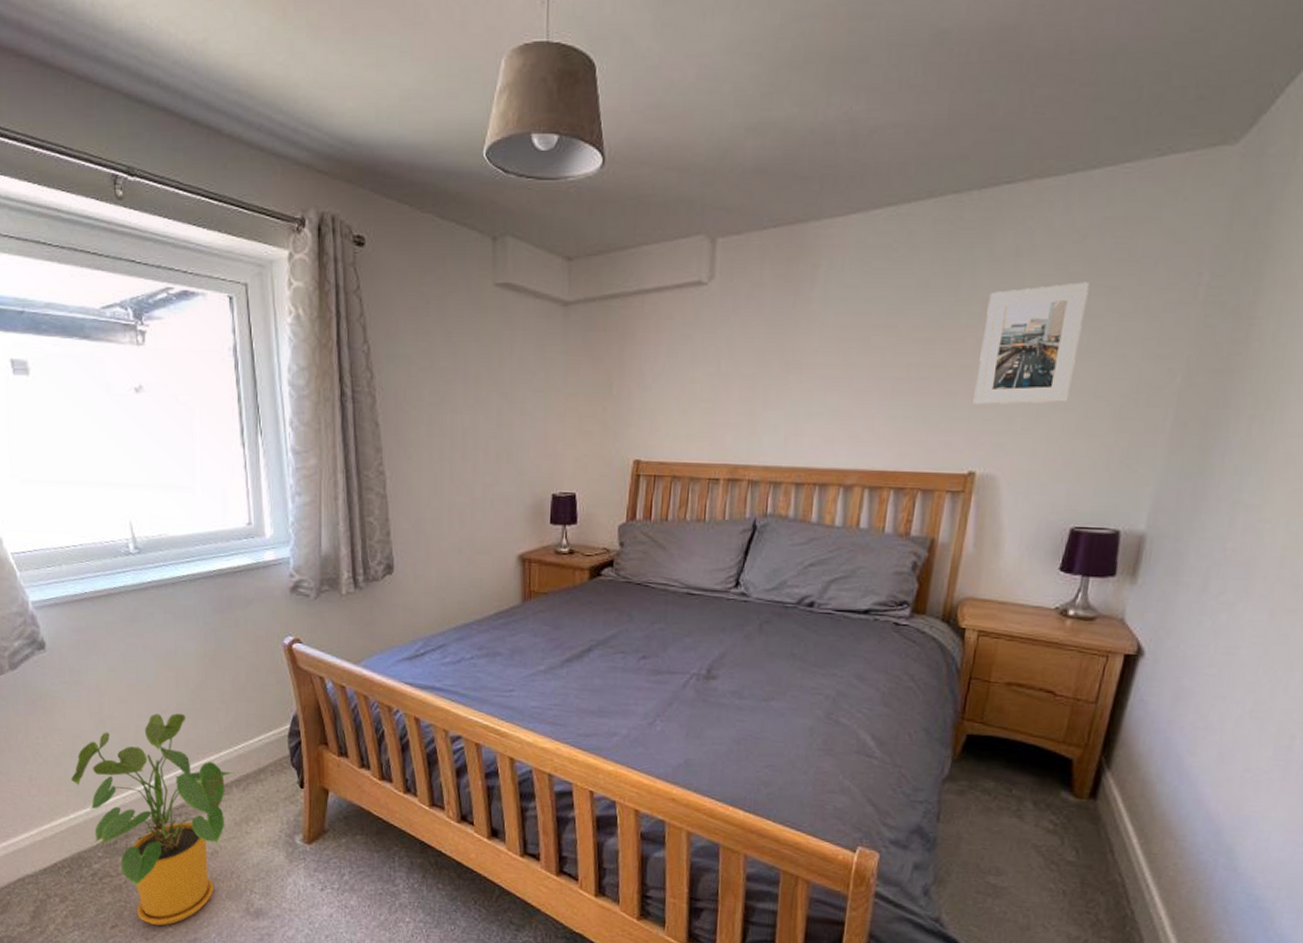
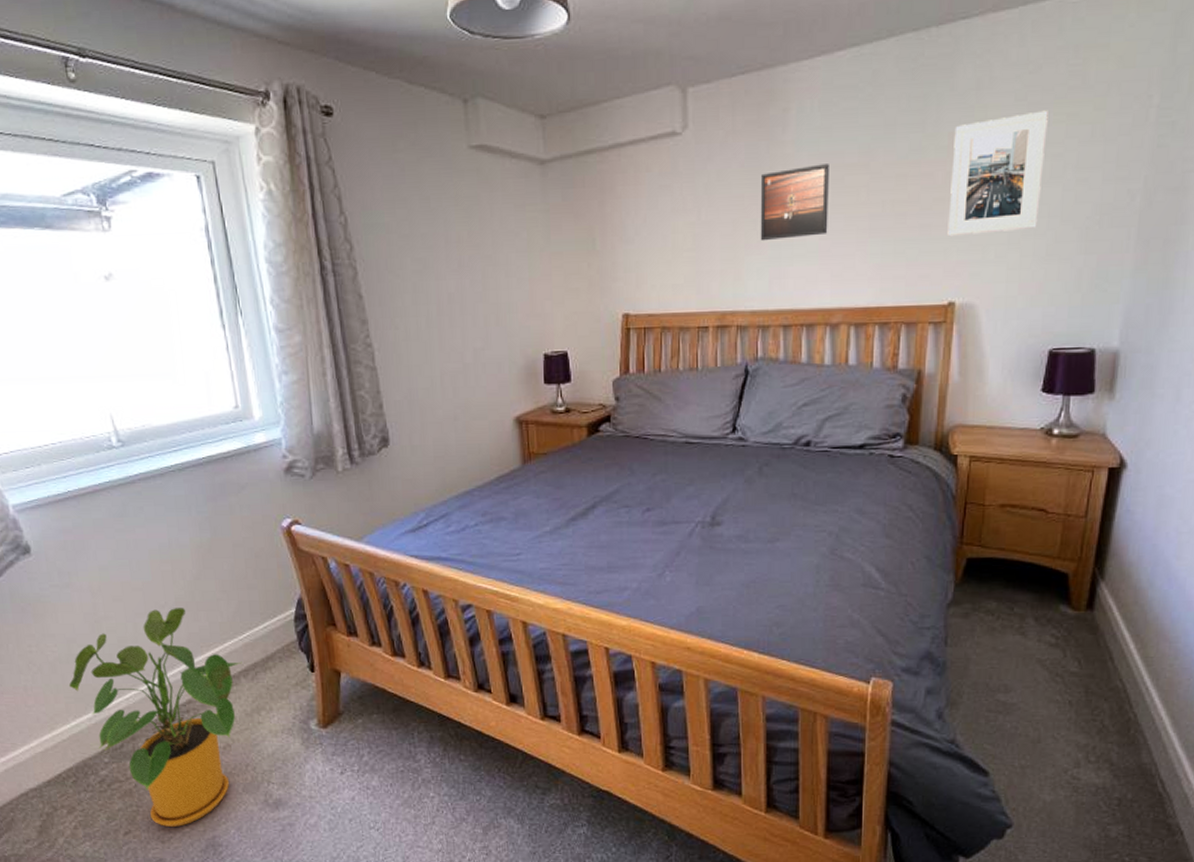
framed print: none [778,323,856,397] -> present [760,164,829,241]

